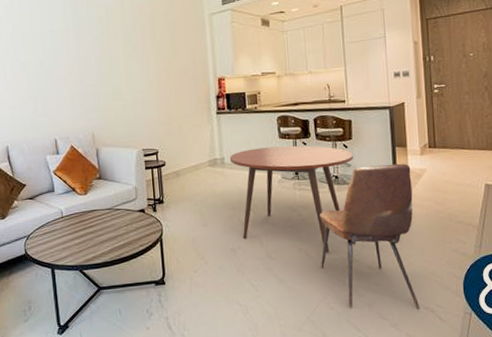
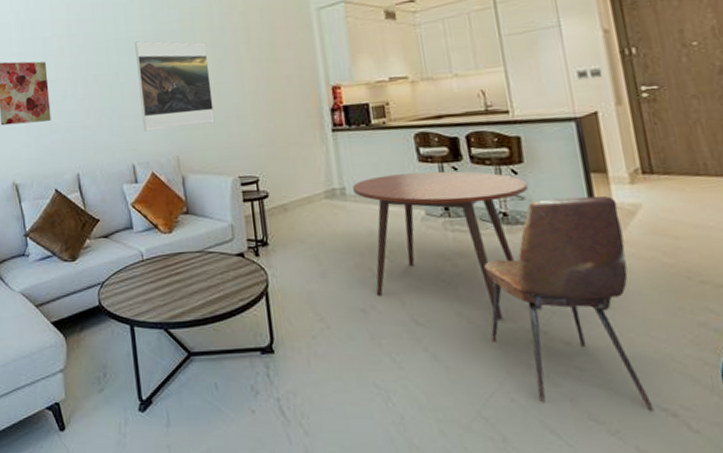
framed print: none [58,34,125,112] -> present [135,41,215,132]

